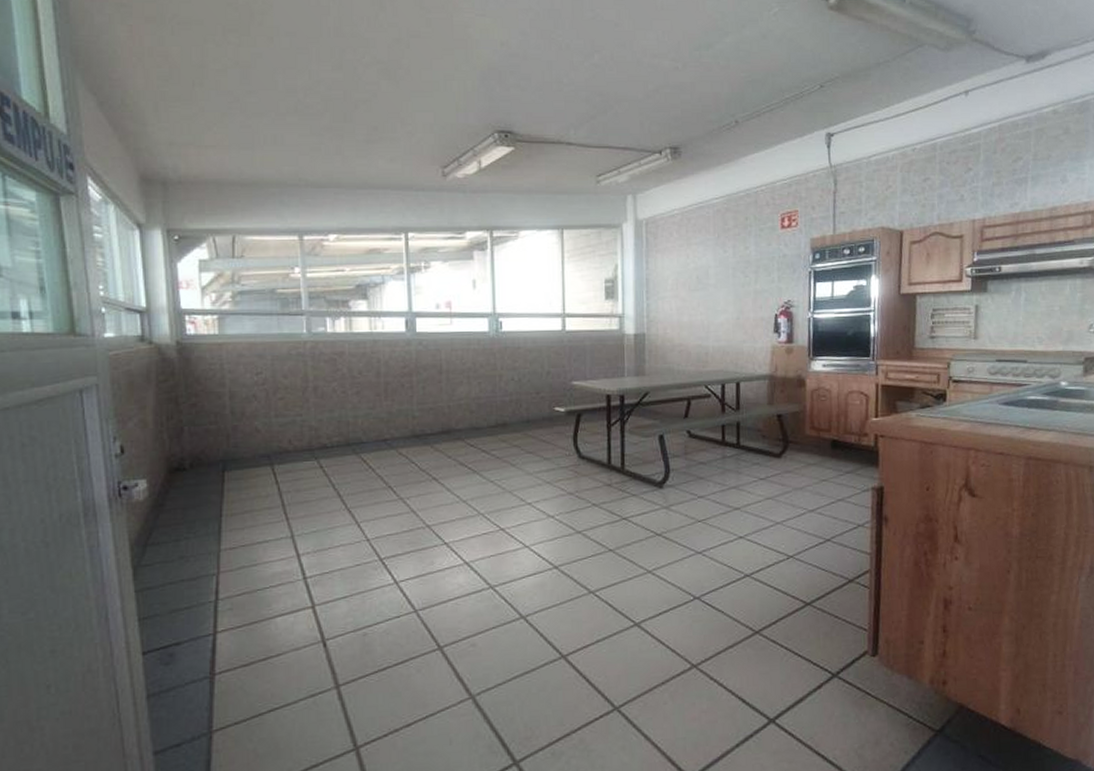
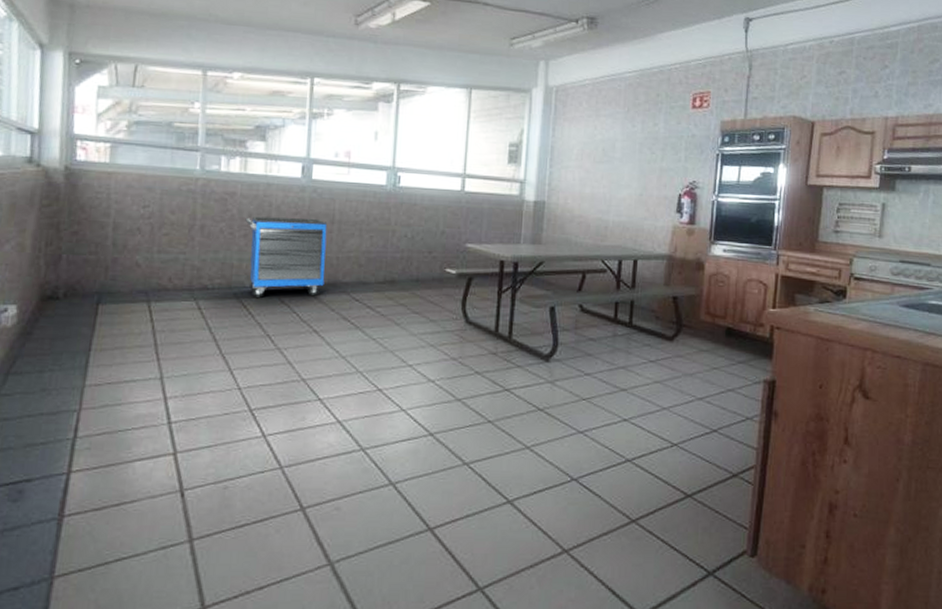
storage cabinet: none [356,370,439,452] -> present [245,216,328,298]

